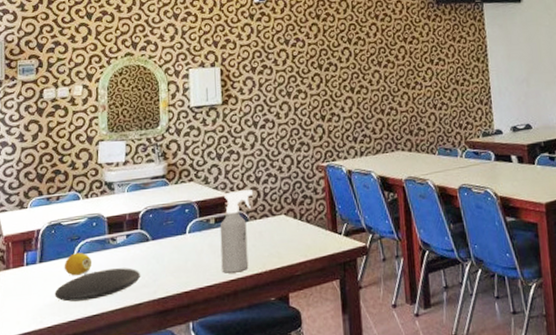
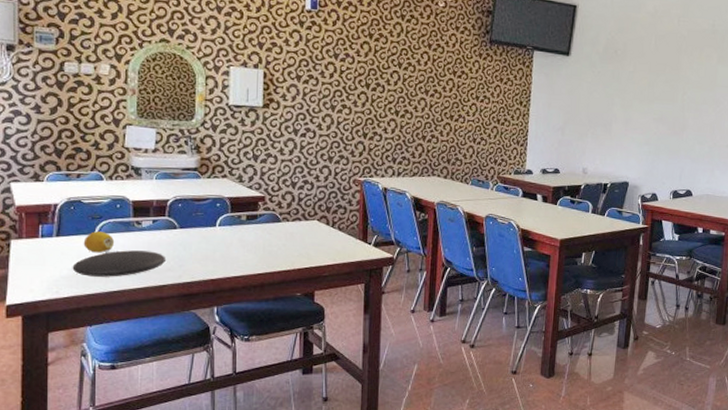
spray bottle: present [220,189,254,273] -> none [250,192,288,267]

